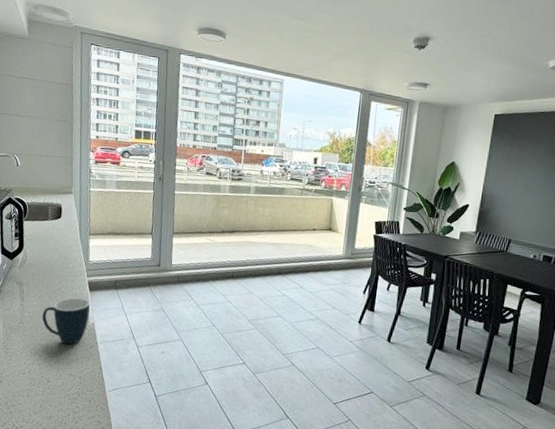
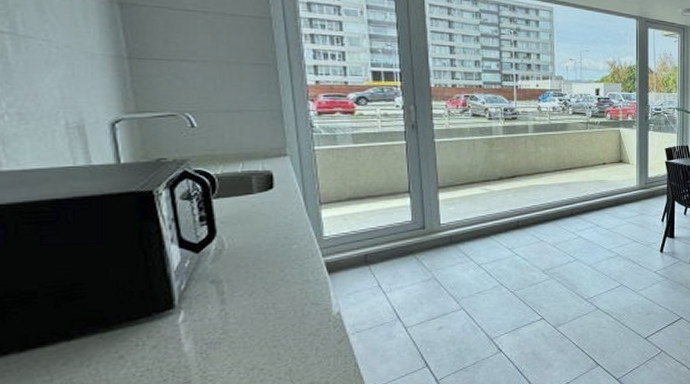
mug: present [42,297,90,345] -> none [258,284,331,347]

